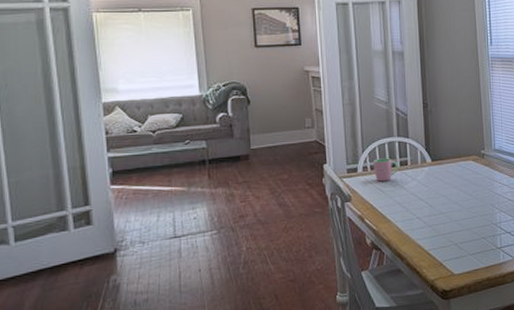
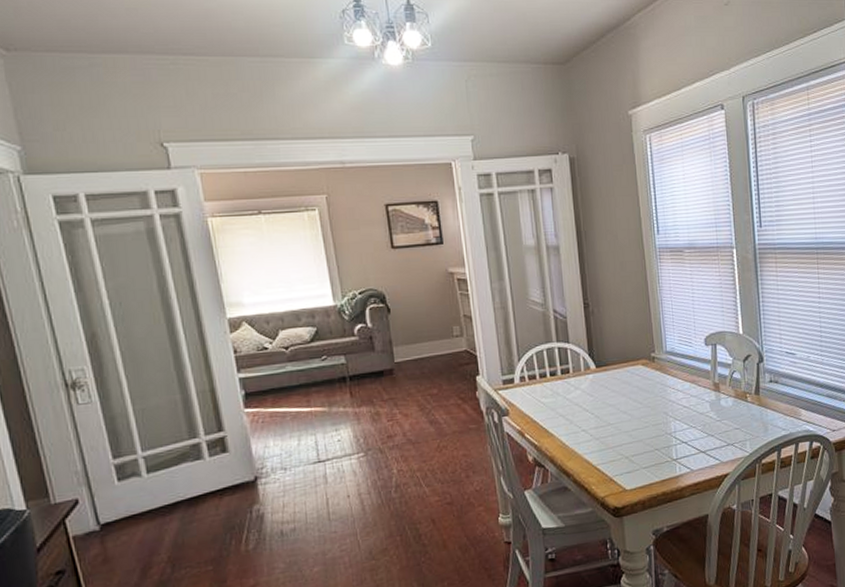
cup: present [374,158,398,182] -> none [531,366,559,393]

